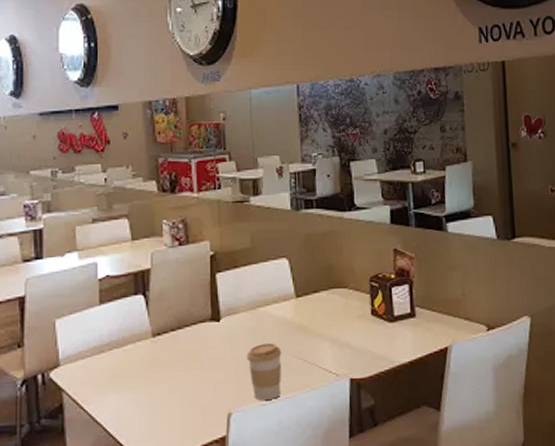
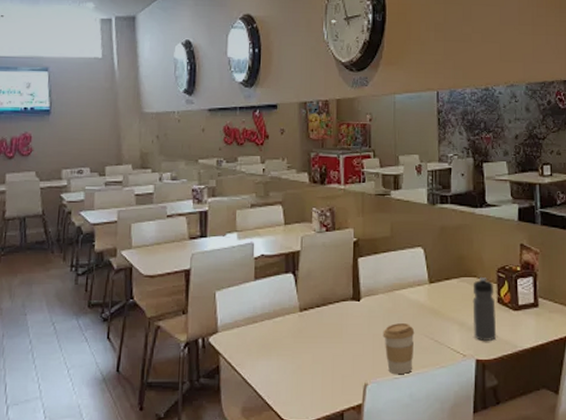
water bottle: none [344,288,372,357] -> present [473,277,497,341]

